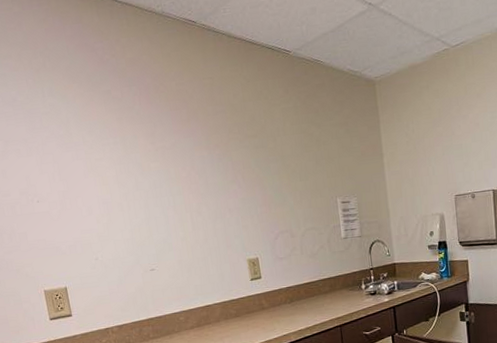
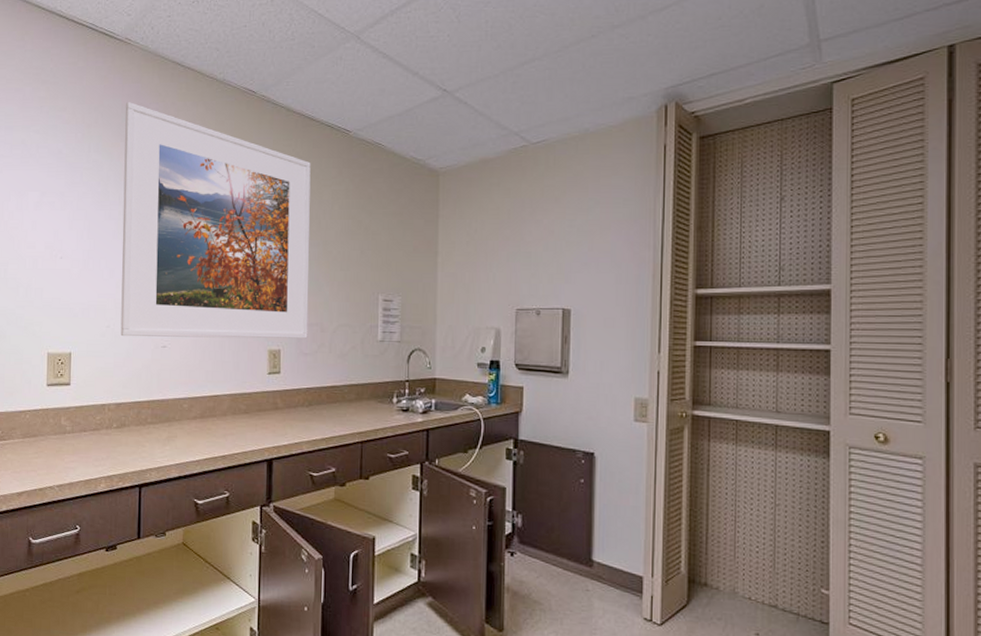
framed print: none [70,43,281,266] -> present [120,102,311,339]

